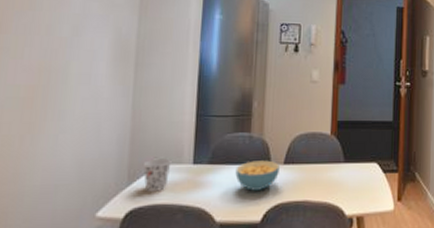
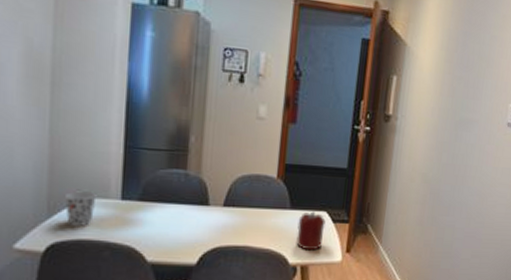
cereal bowl: present [235,160,281,191] -> none [169,200,220,232]
candle: none [351,163,377,201] -> present [296,211,326,251]

